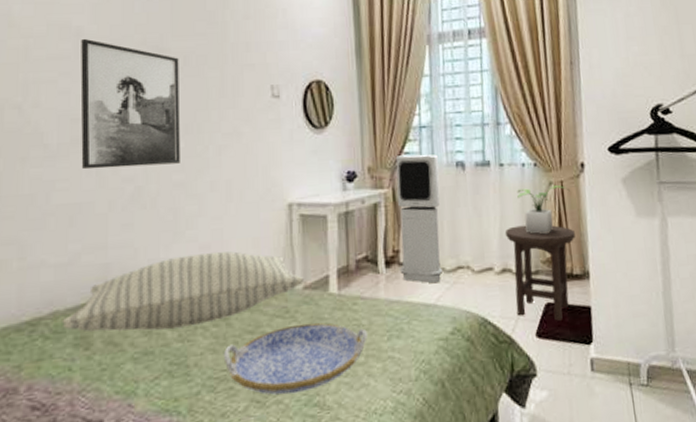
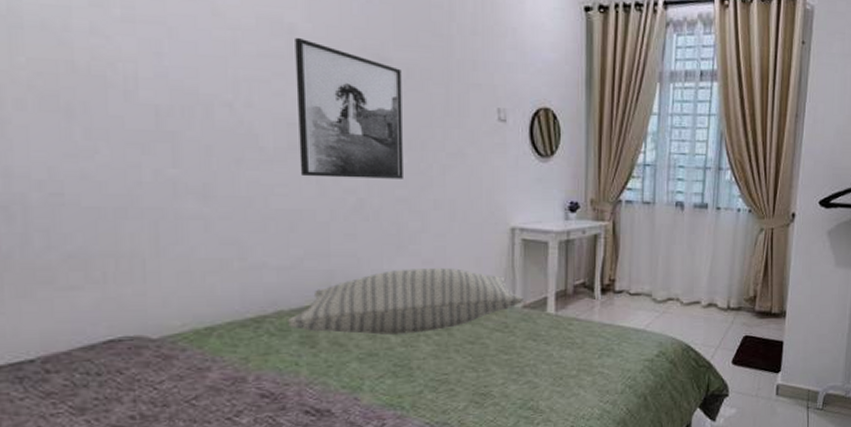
serving tray: present [223,323,367,395] -> none [445,338,580,398]
air purifier: present [395,154,442,284] -> none [615,191,660,312]
stool: present [505,225,575,322] -> none [714,266,778,353]
potted plant: present [517,185,570,235] -> none [730,232,779,276]

